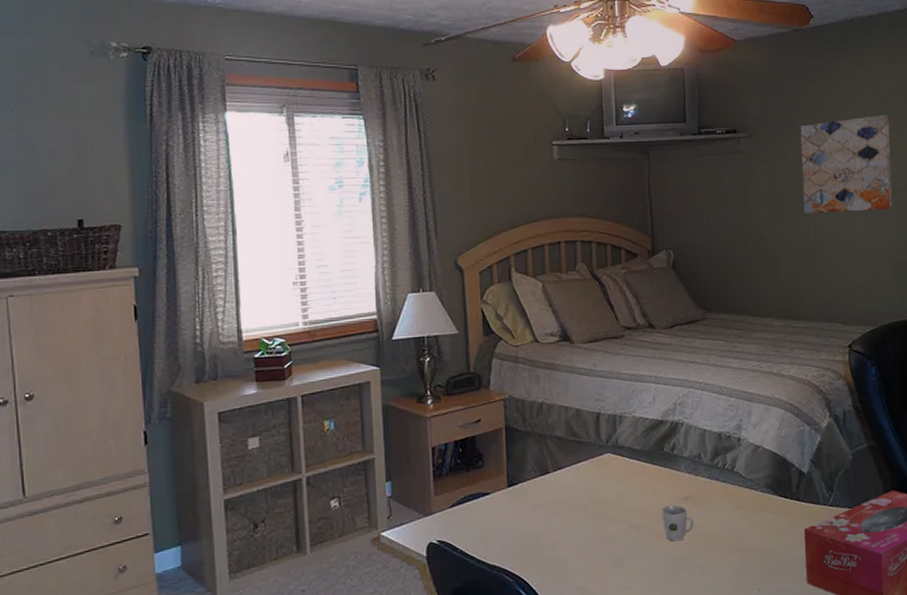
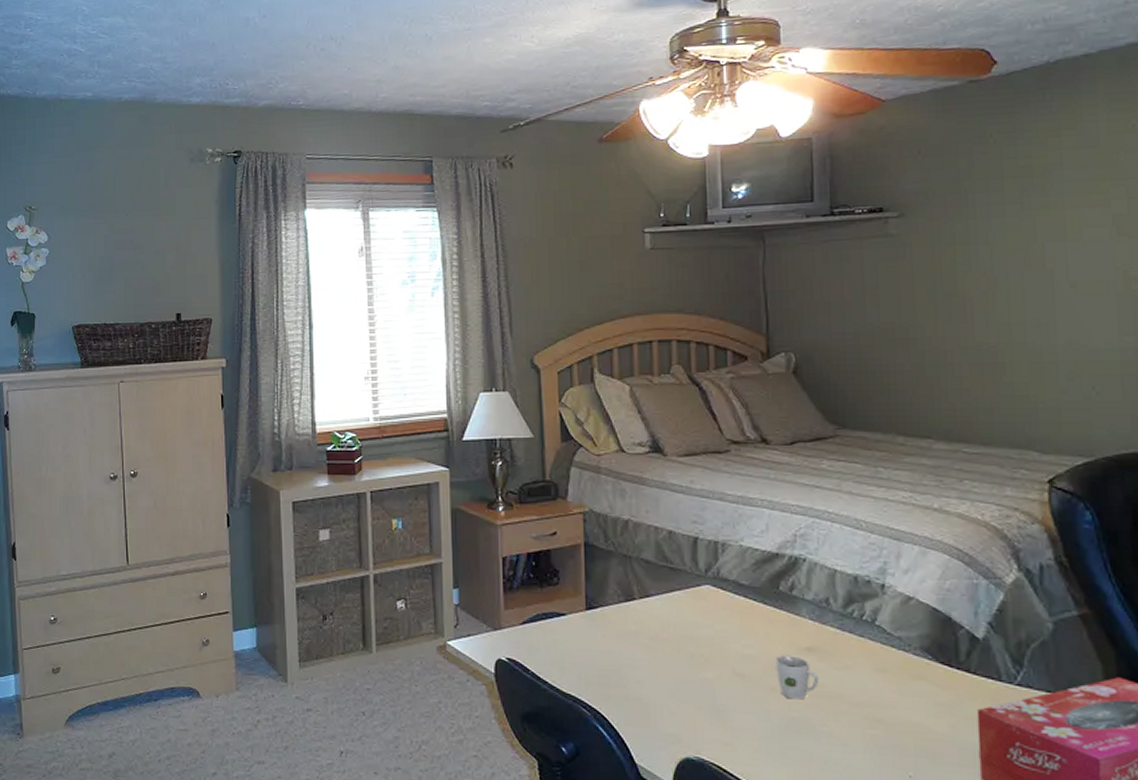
wall art: present [800,114,892,213] -> none [976,180,1121,310]

